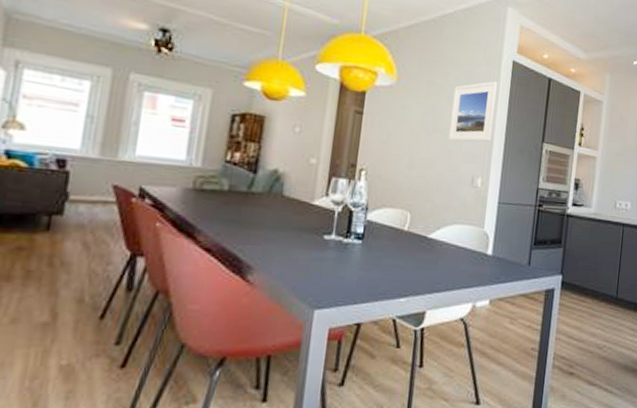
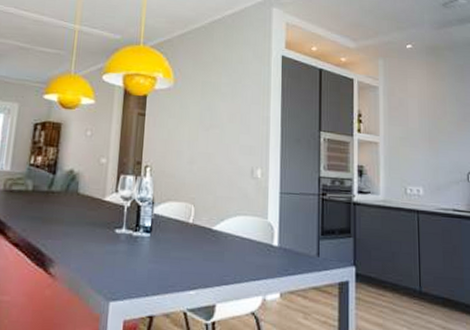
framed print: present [448,81,498,142] -> none [226,76,269,135]

